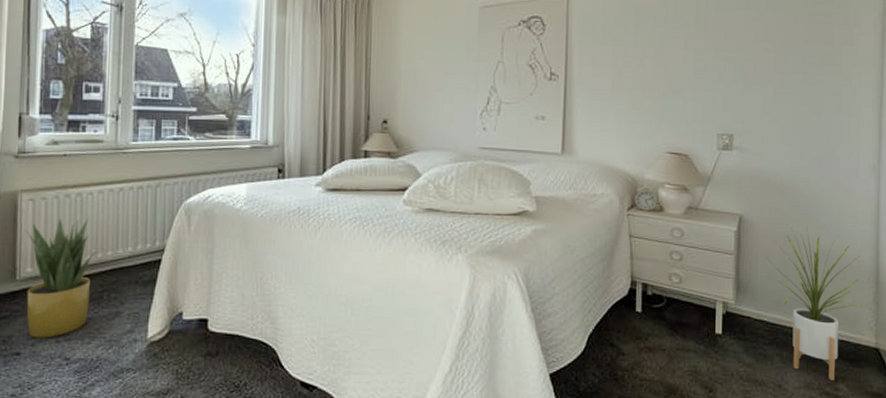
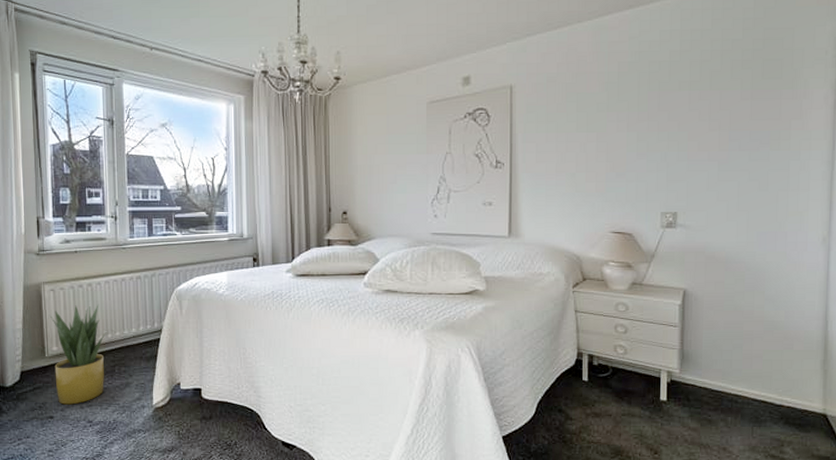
alarm clock: present [634,183,657,212] -> none [579,262,602,288]
house plant: present [765,227,868,380] -> none [709,300,815,444]

